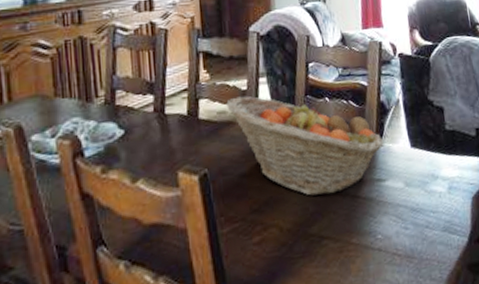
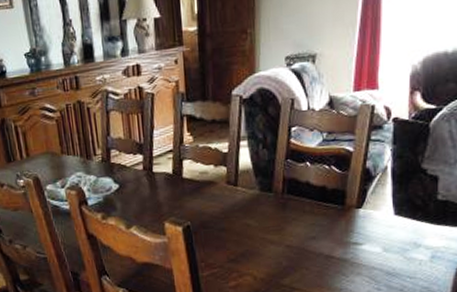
fruit basket: present [226,96,385,196] -> none [208,158,366,253]

